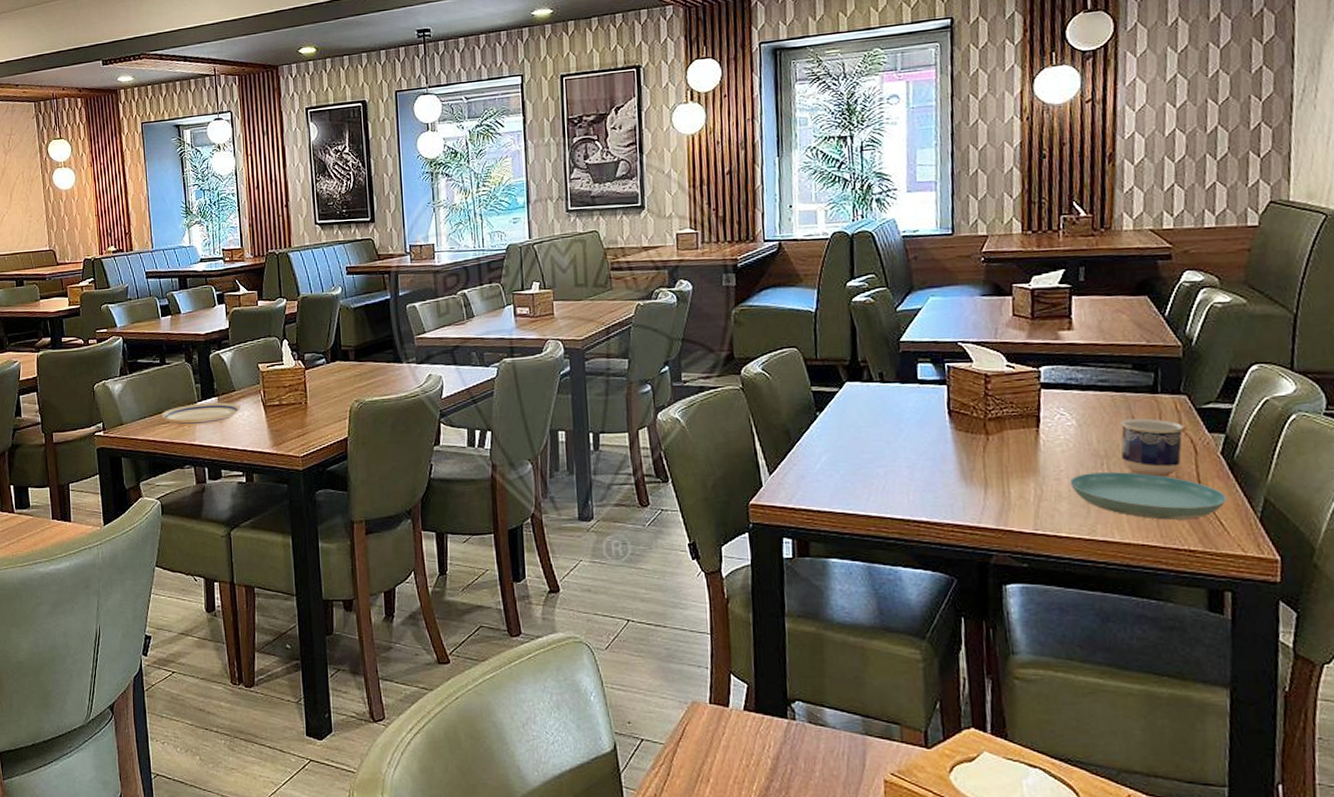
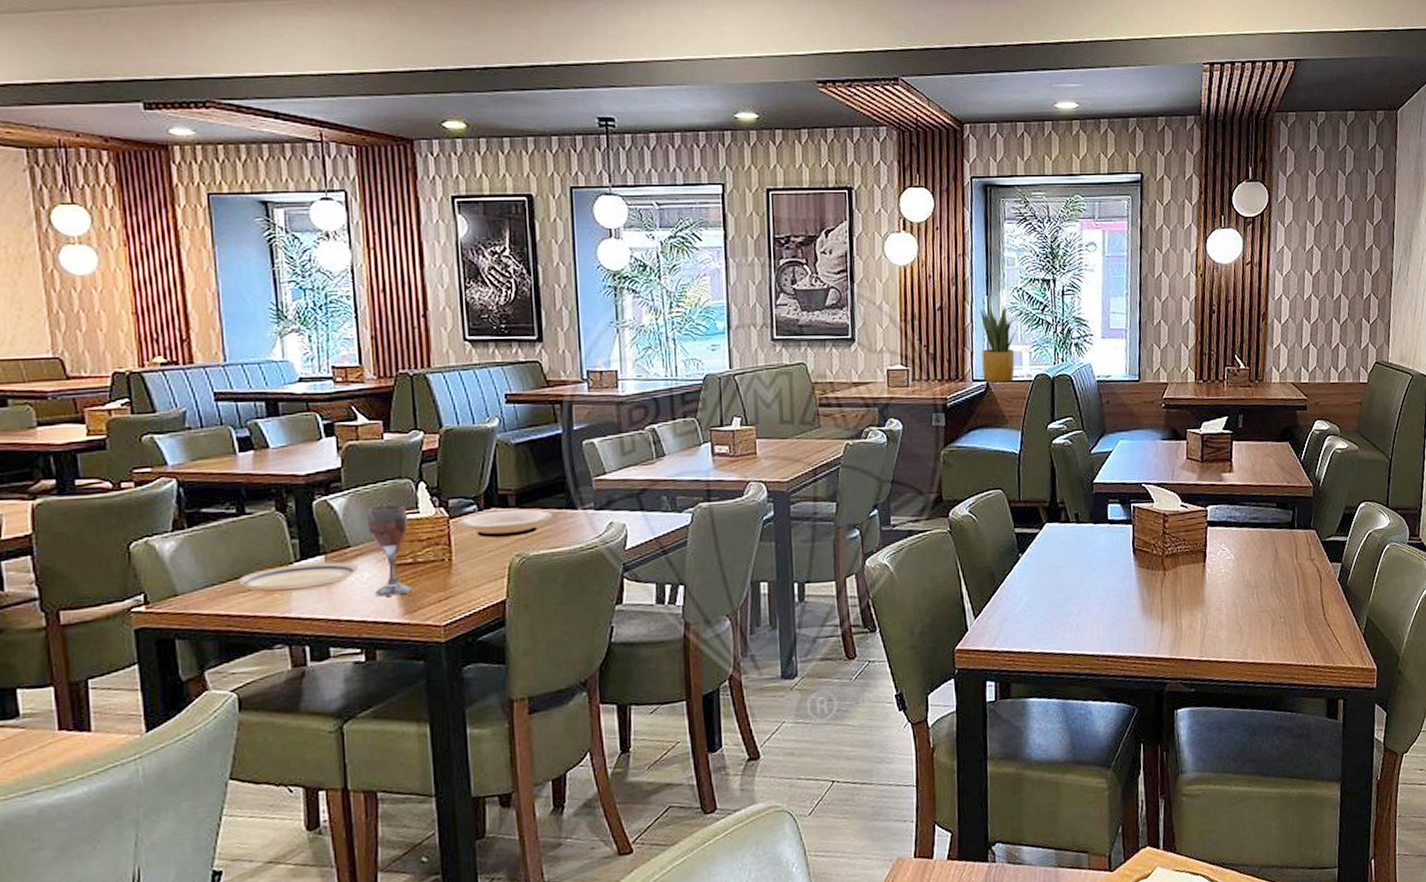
cup: none [246,357,280,431] -> present [367,504,414,597]
plate: none [311,363,383,386] -> present [458,509,552,538]
planter: none [770,165,813,243] -> present [979,305,1019,383]
saucer: present [1069,472,1227,520] -> none [1228,600,1341,641]
cup: present [1120,418,1185,477] -> none [1266,551,1313,603]

